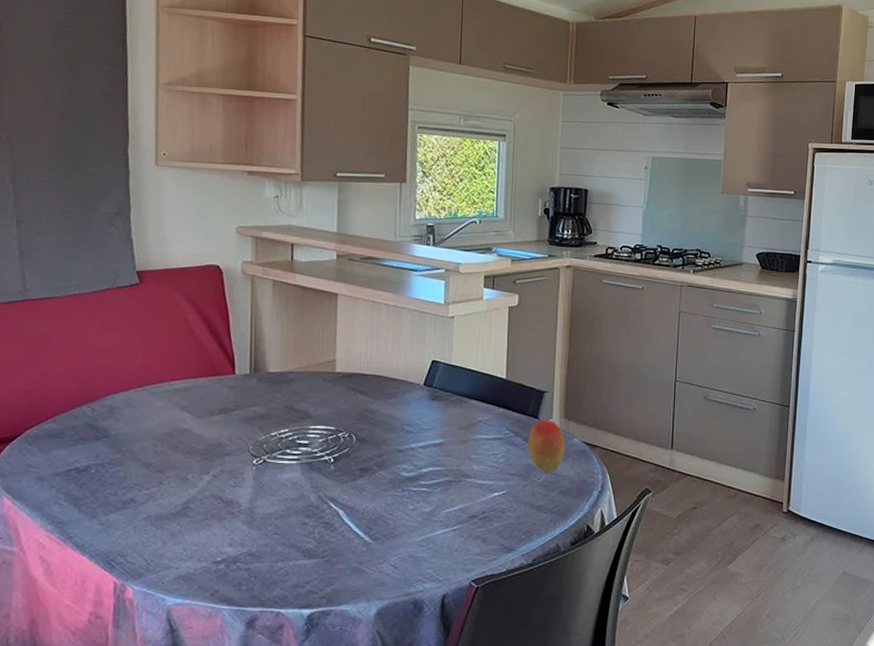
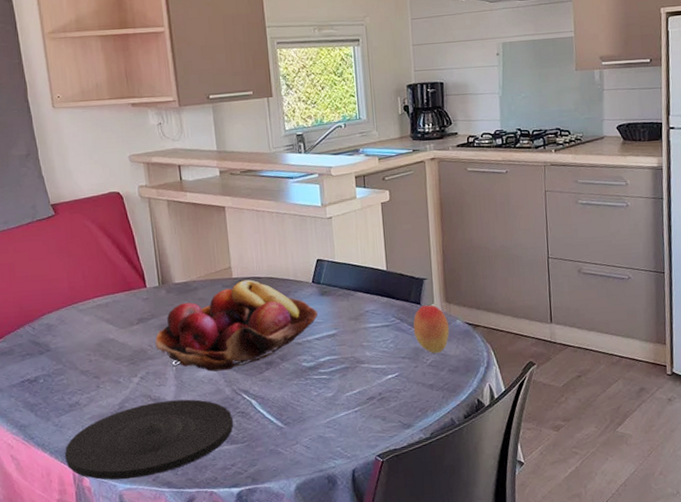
plate: none [107,504,314,593] -> present [65,399,233,480]
fruit basket: none [237,376,427,475] -> present [155,279,319,372]

